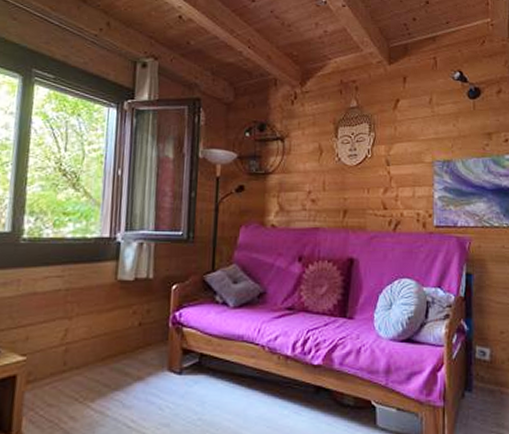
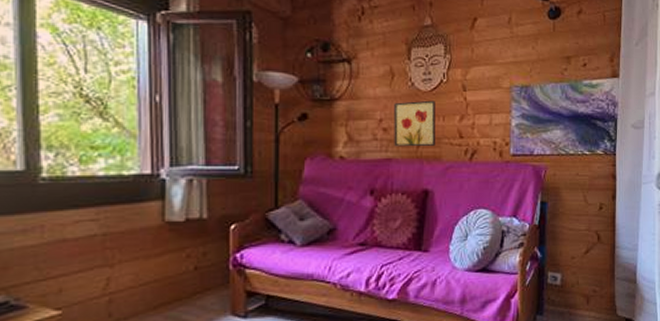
wall art: none [321,174,360,217] -> present [394,100,435,147]

